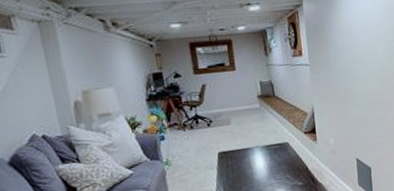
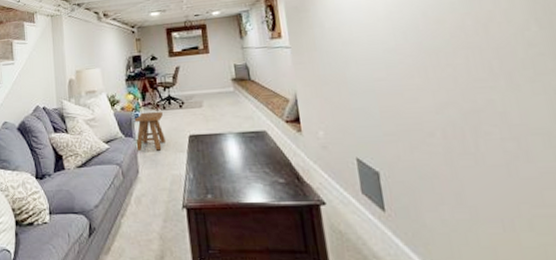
stool: none [157,131,196,173] -> present [132,111,167,151]

